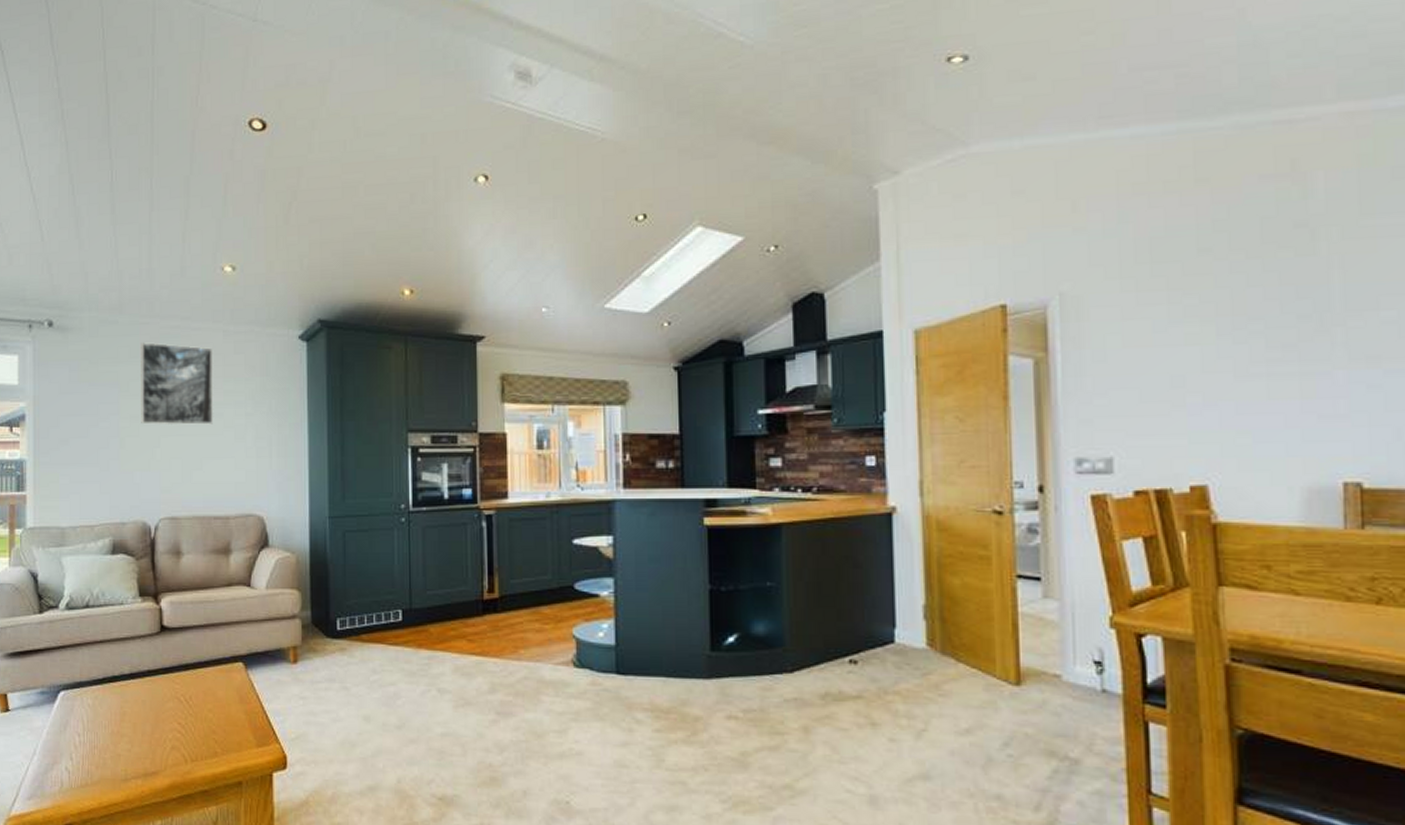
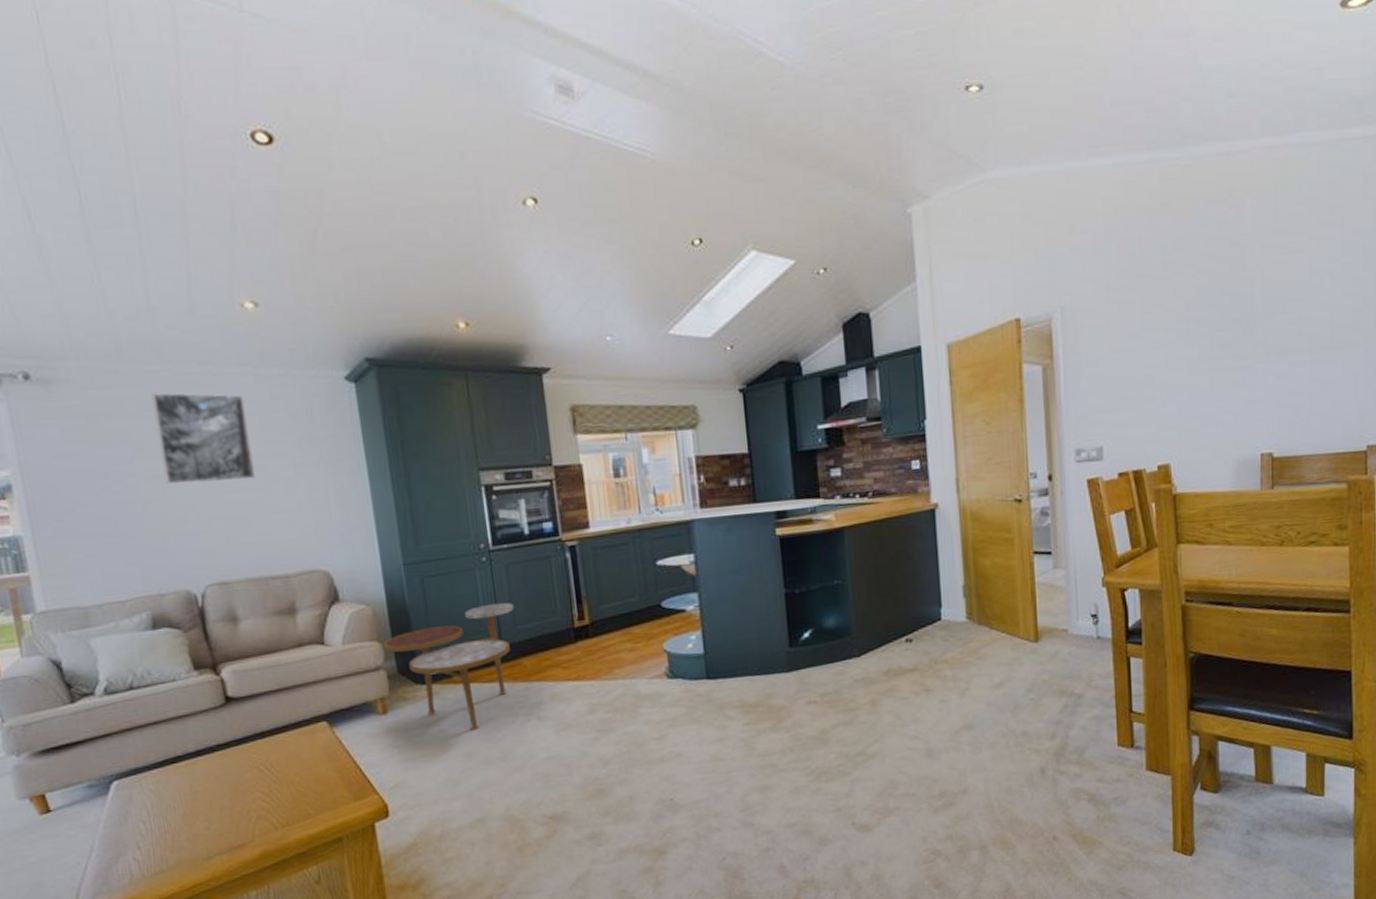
side table: none [301,565,427,693] -> present [382,602,514,731]

